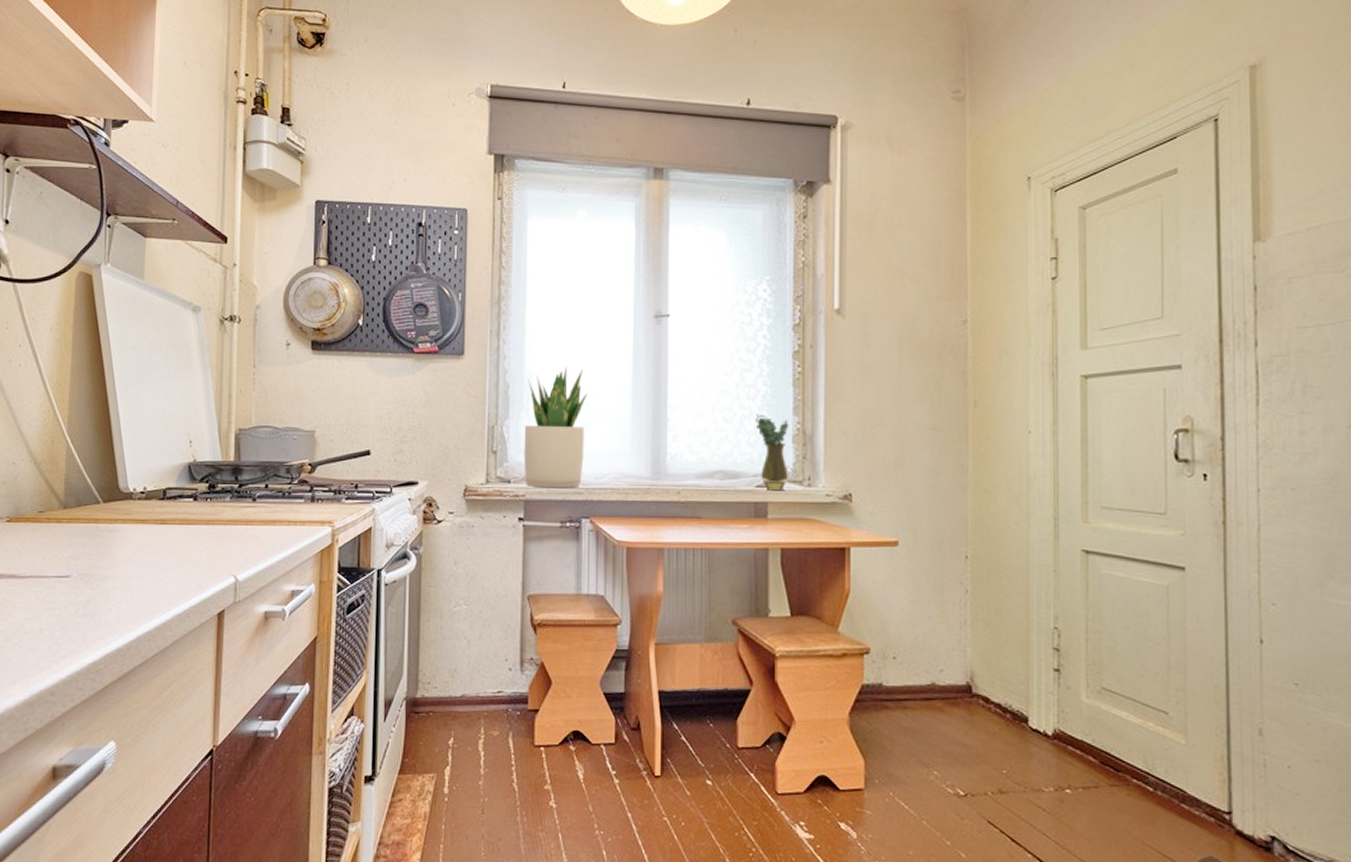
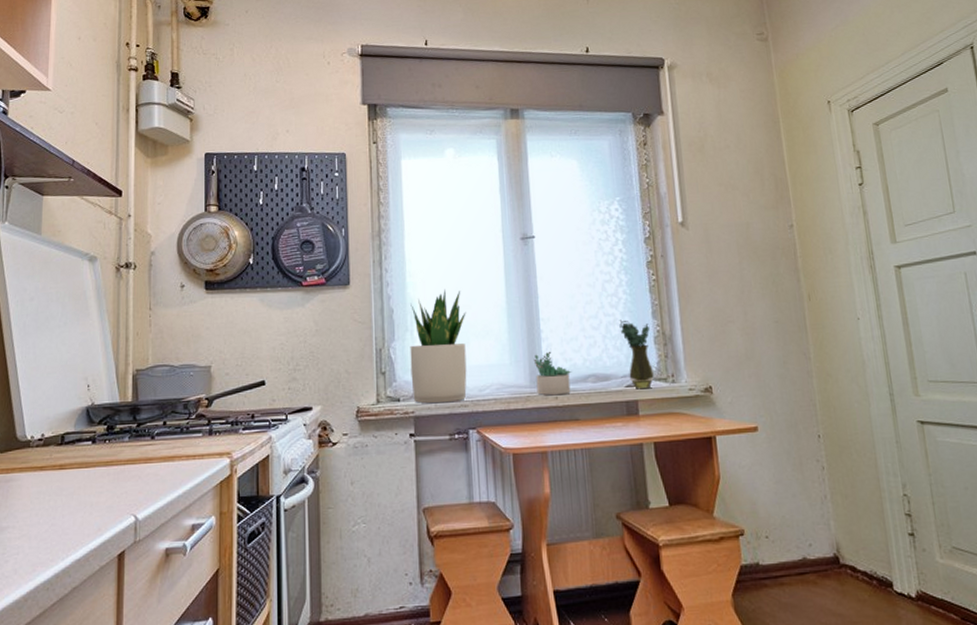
succulent plant: none [657,442,698,490] -> present [533,351,572,396]

